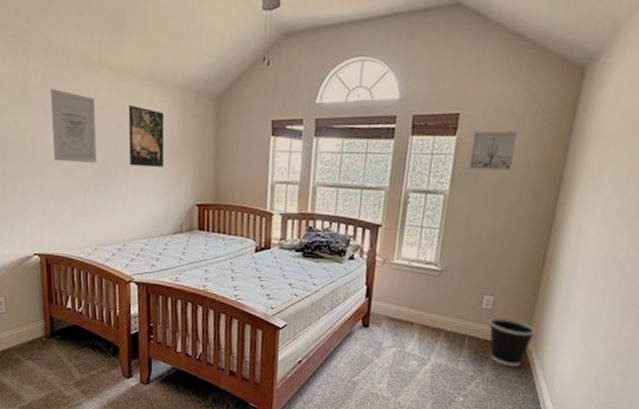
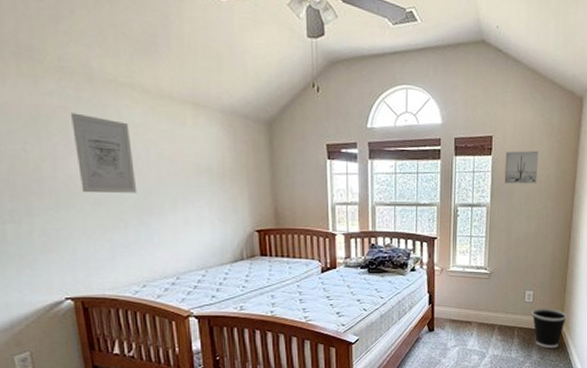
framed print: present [128,105,165,167] -> none [170,131,217,195]

